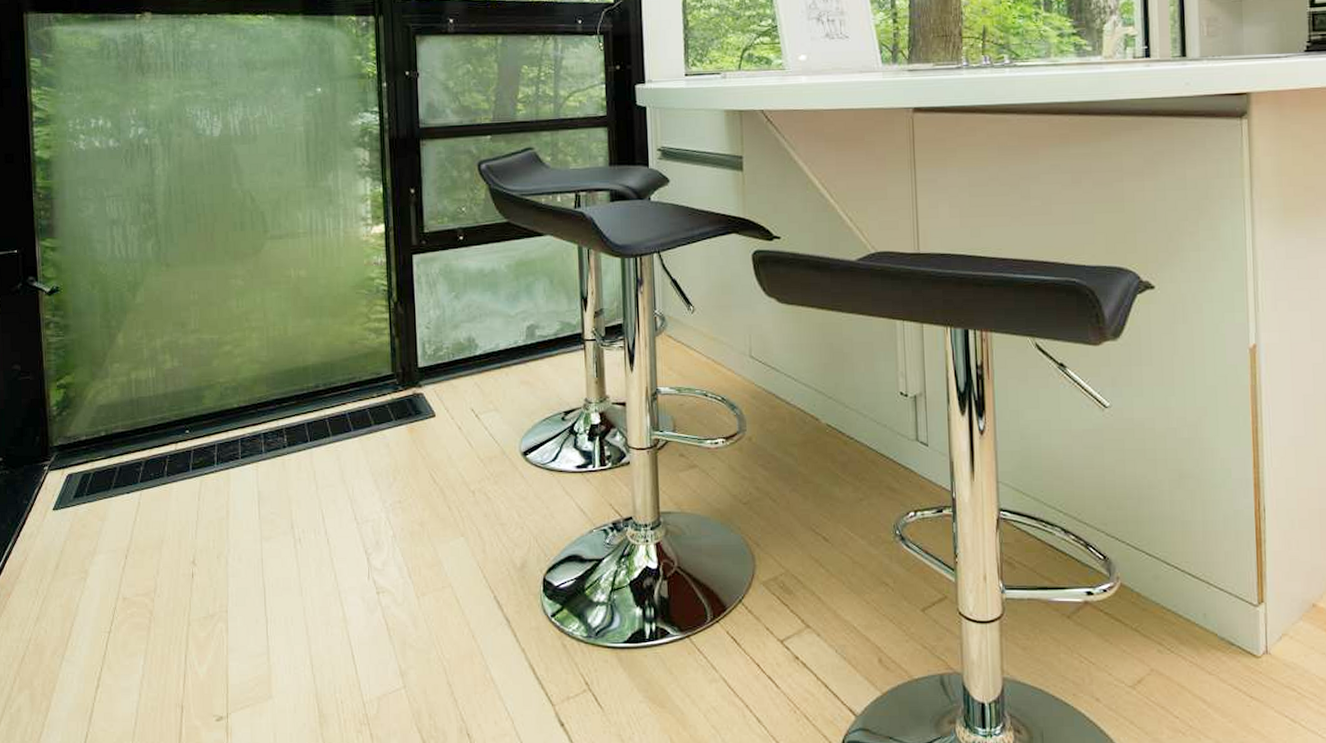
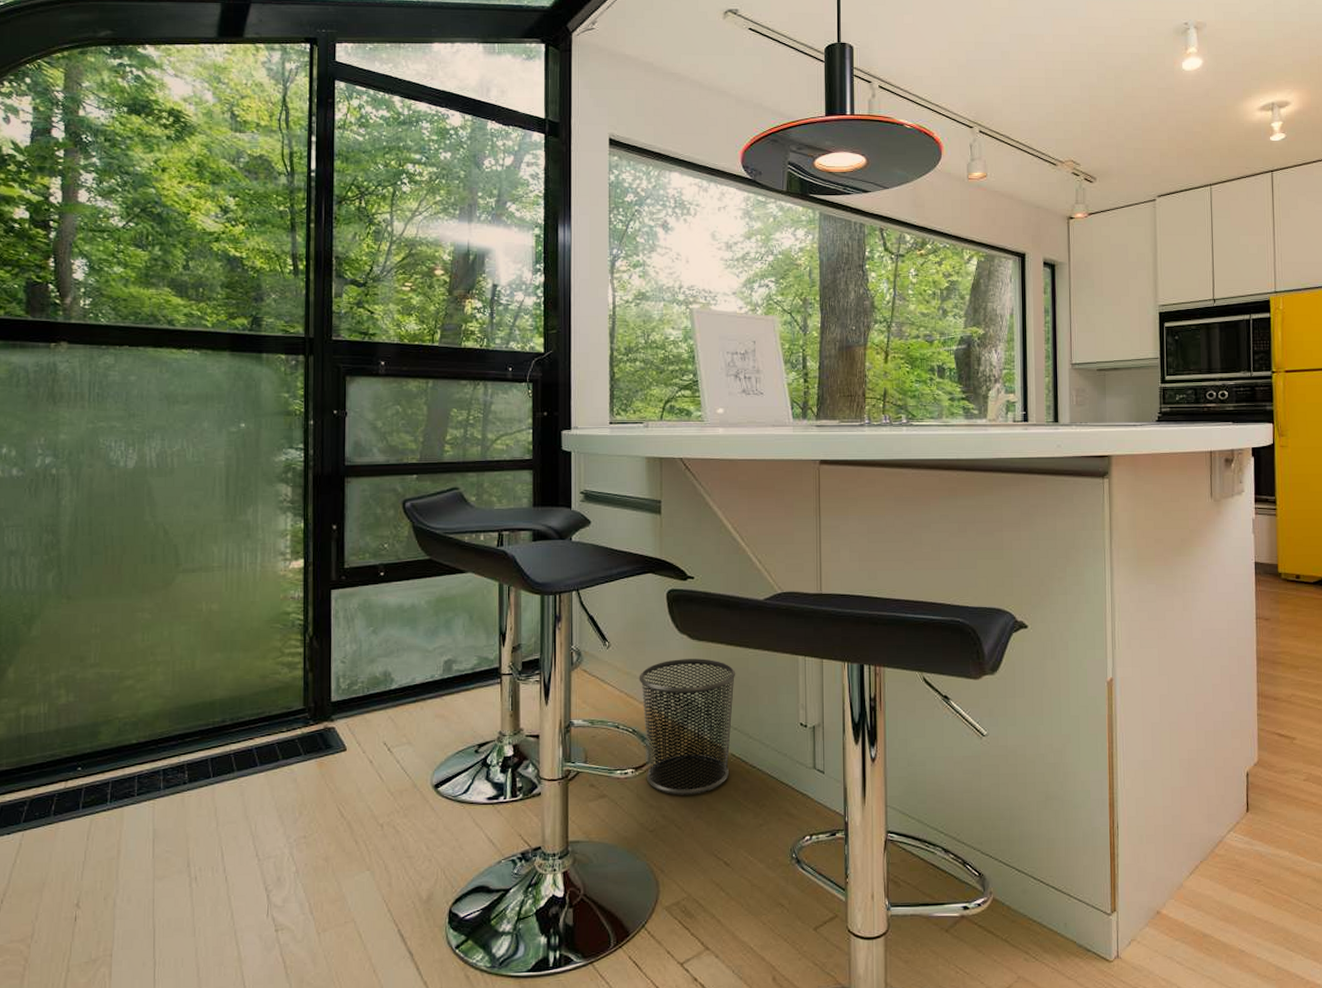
waste bin: none [726,323,829,467] -> present [639,659,736,795]

